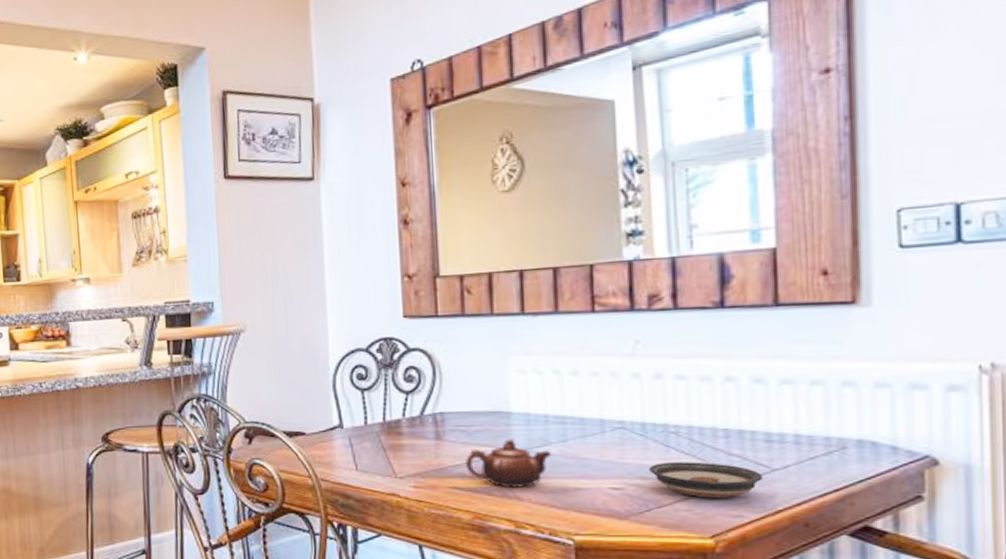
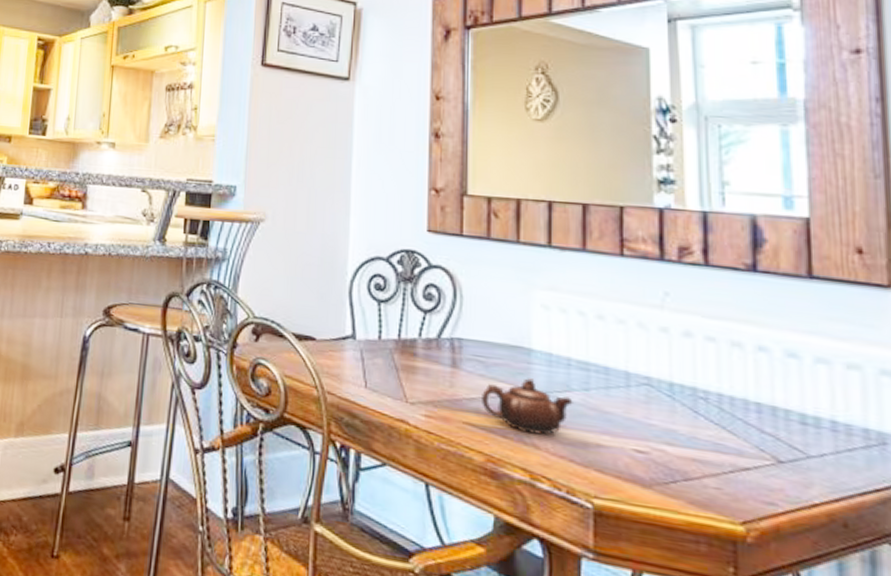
saucer: present [649,461,763,498] -> none [676,429,797,481]

